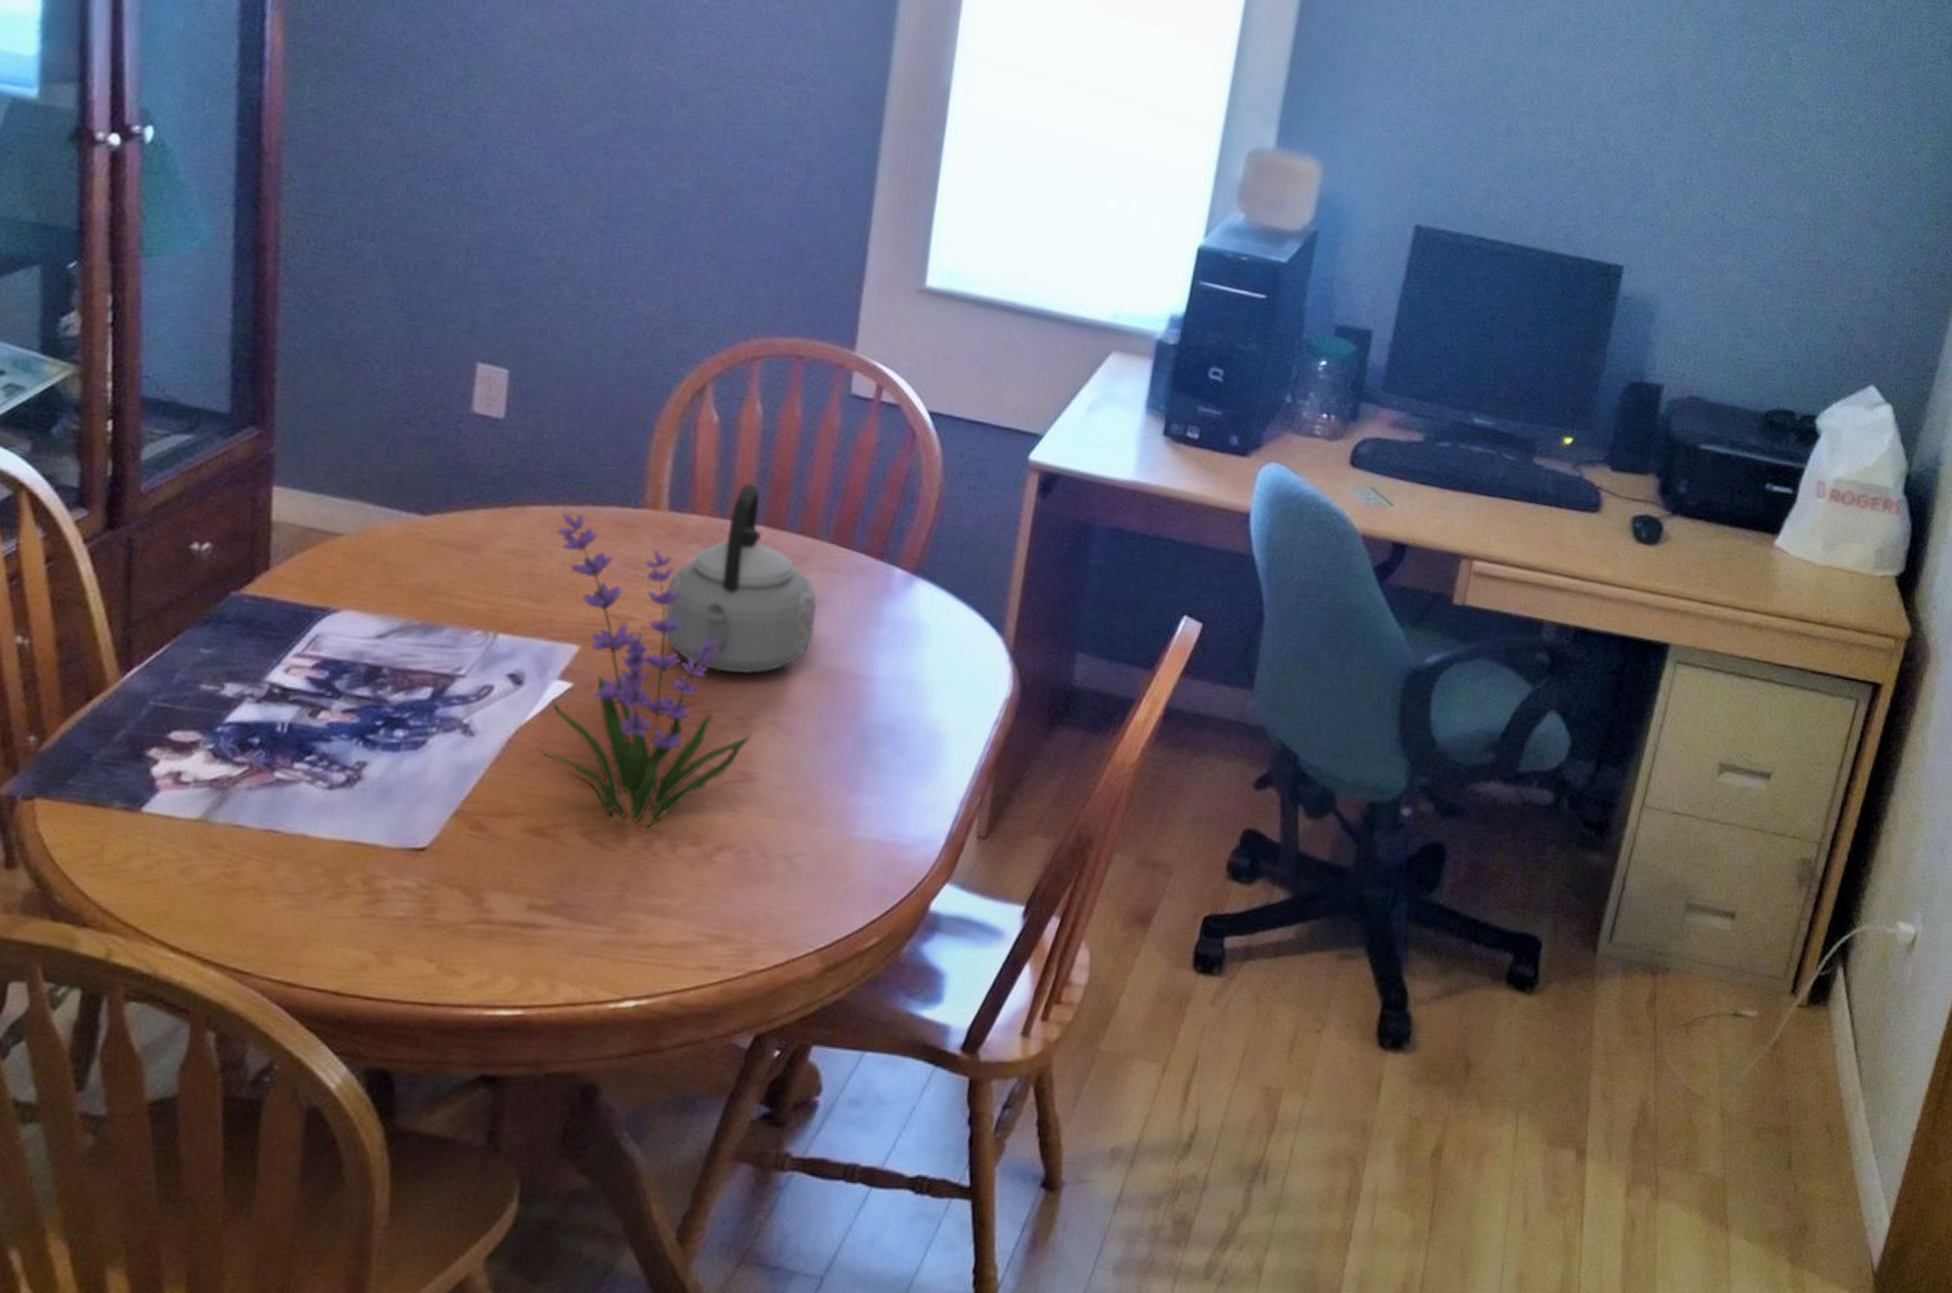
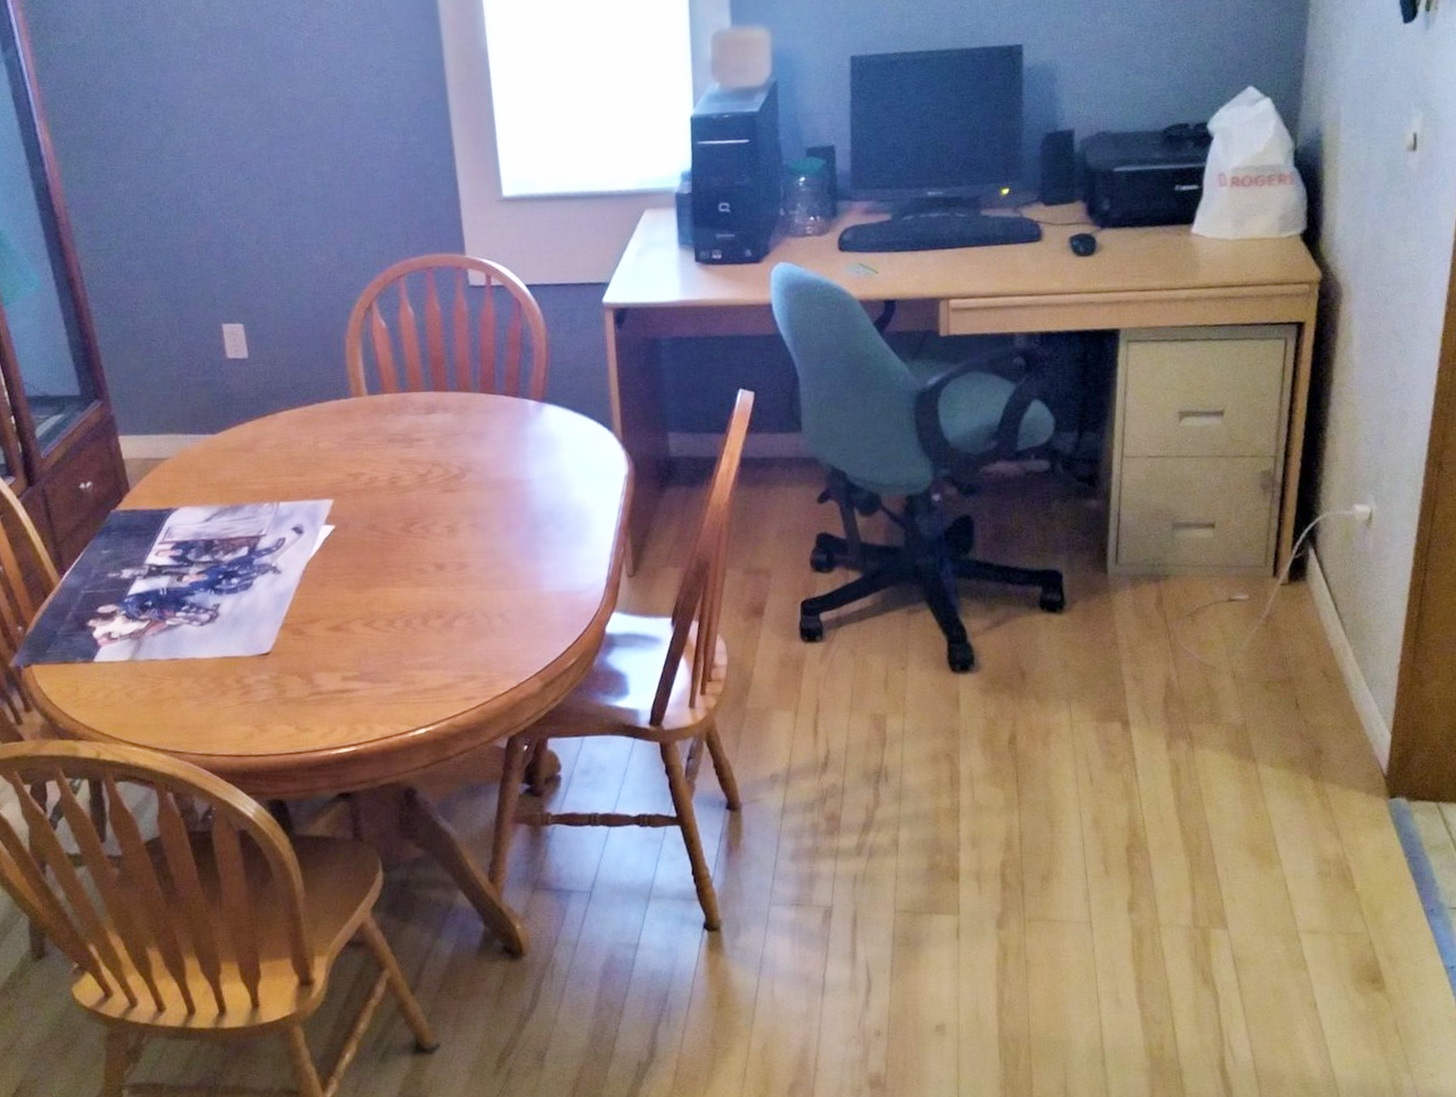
plant: present [538,512,751,828] -> none [300,411,458,613]
teapot: present [664,483,818,675] -> none [380,364,485,498]

